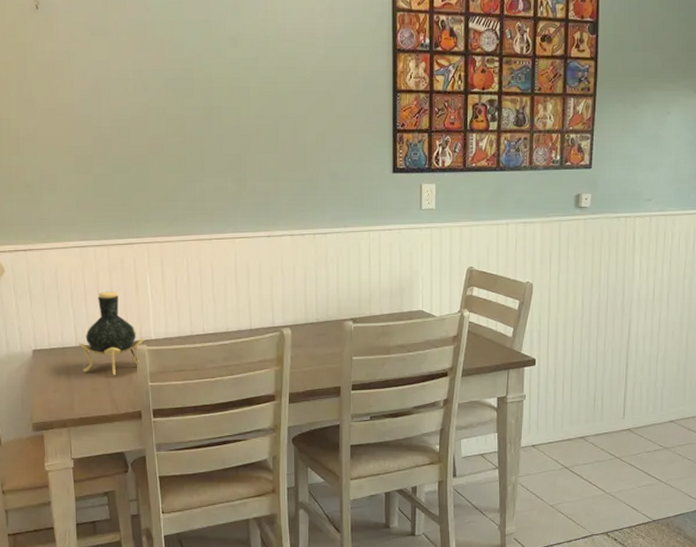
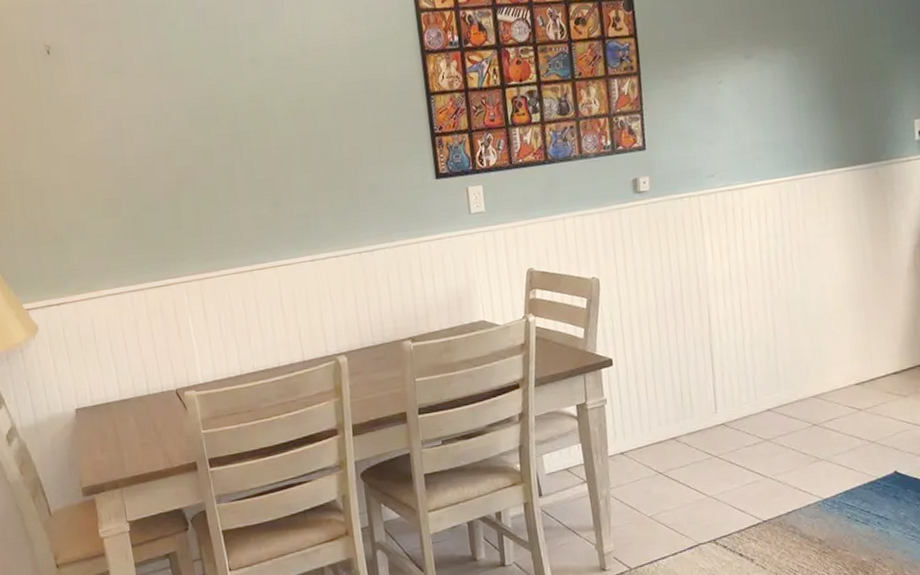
vase: present [79,291,144,376] -> none [123,337,192,427]

